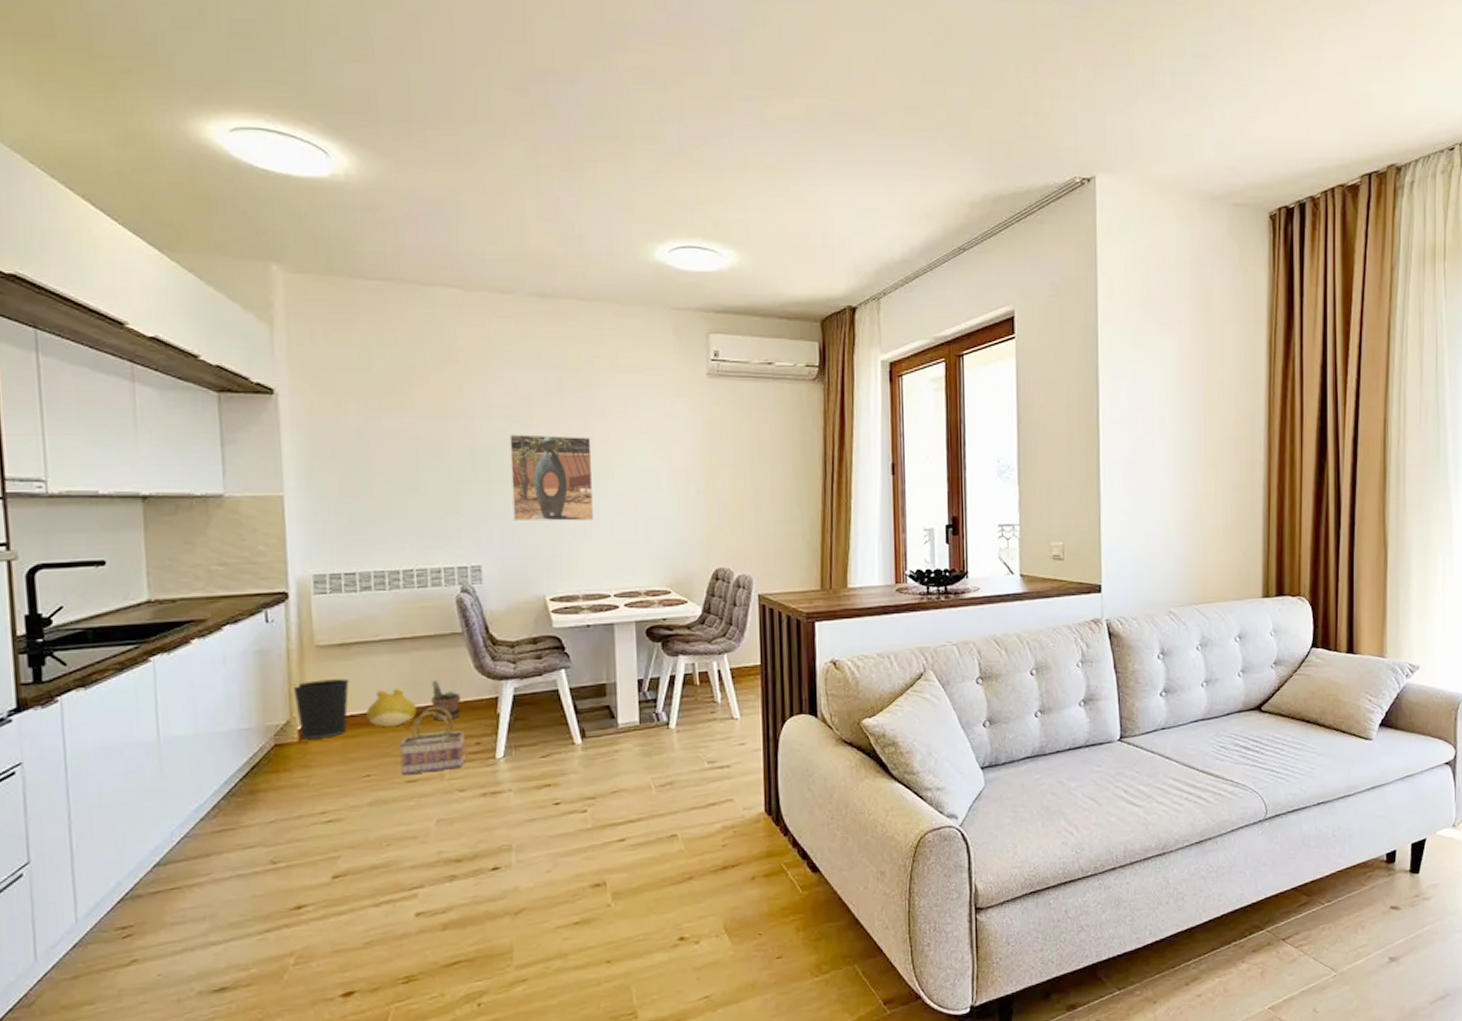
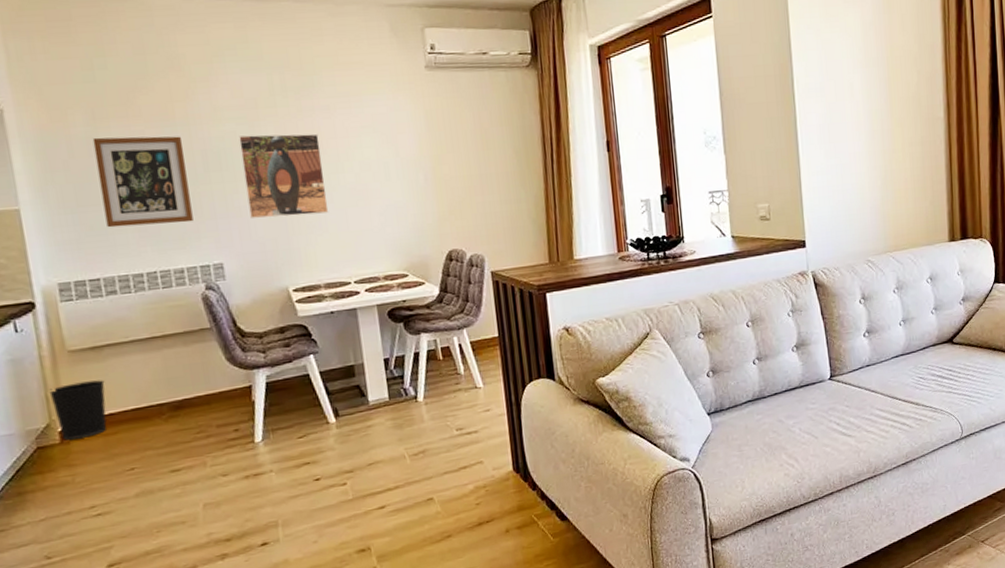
wall art: none [363,427,456,521] -> present [92,136,194,228]
plush toy: present [366,687,417,727] -> none [124,383,174,423]
basket: present [399,706,465,775] -> none [160,399,226,466]
potted plant: present [431,679,461,720] -> none [186,373,217,412]

